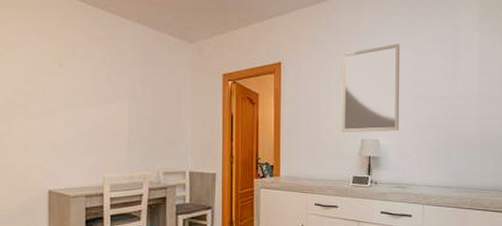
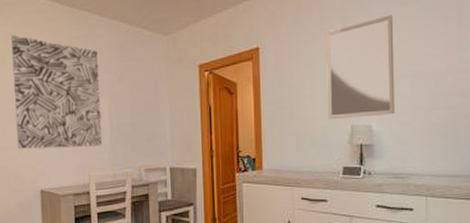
wall art: none [23,29,120,148] -> present [11,35,102,149]

